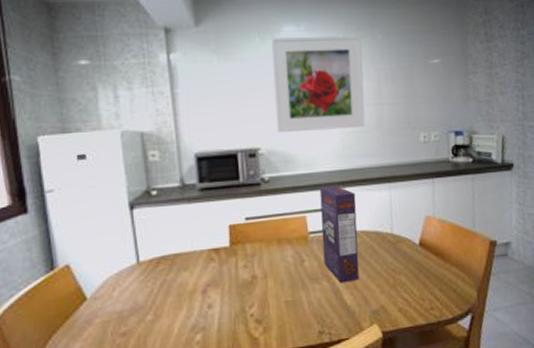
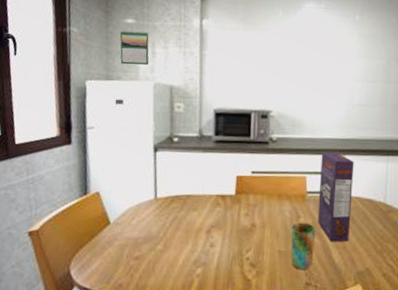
calendar: none [73,73,112,113] -> present [120,30,149,65]
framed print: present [271,35,365,132] -> none [289,13,377,102]
cup: none [296,267,324,319] -> present [291,223,316,270]

